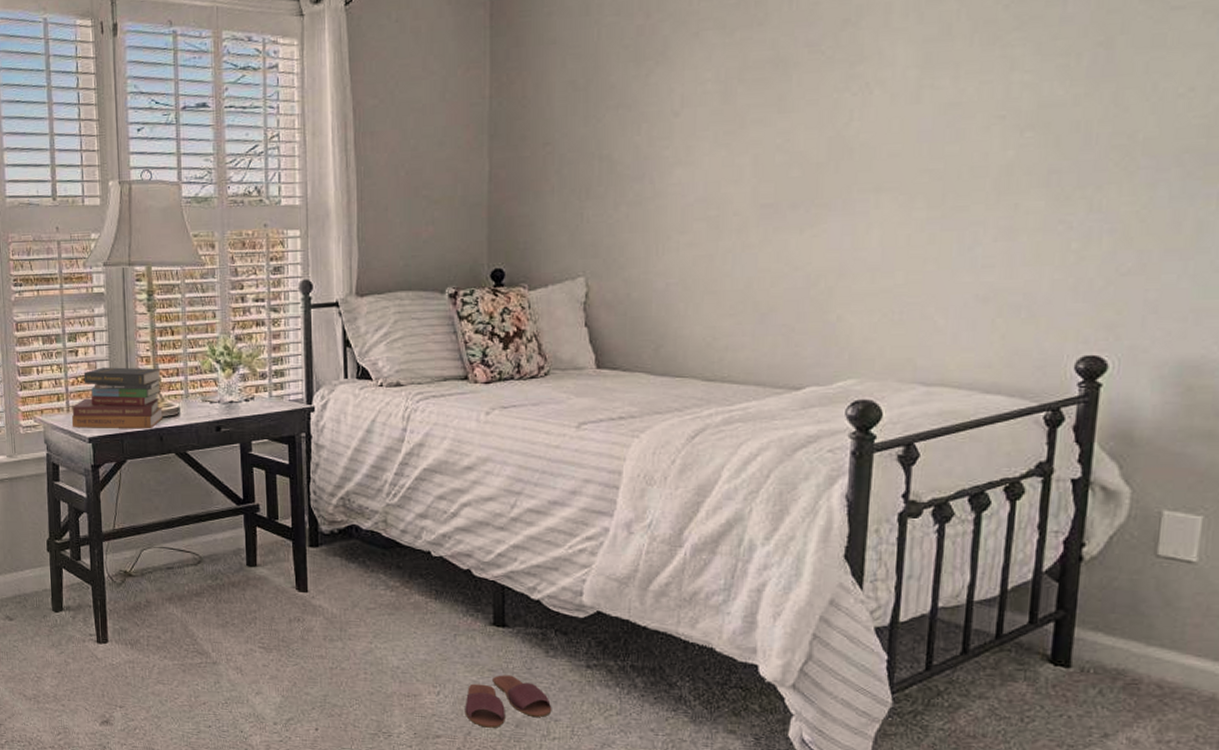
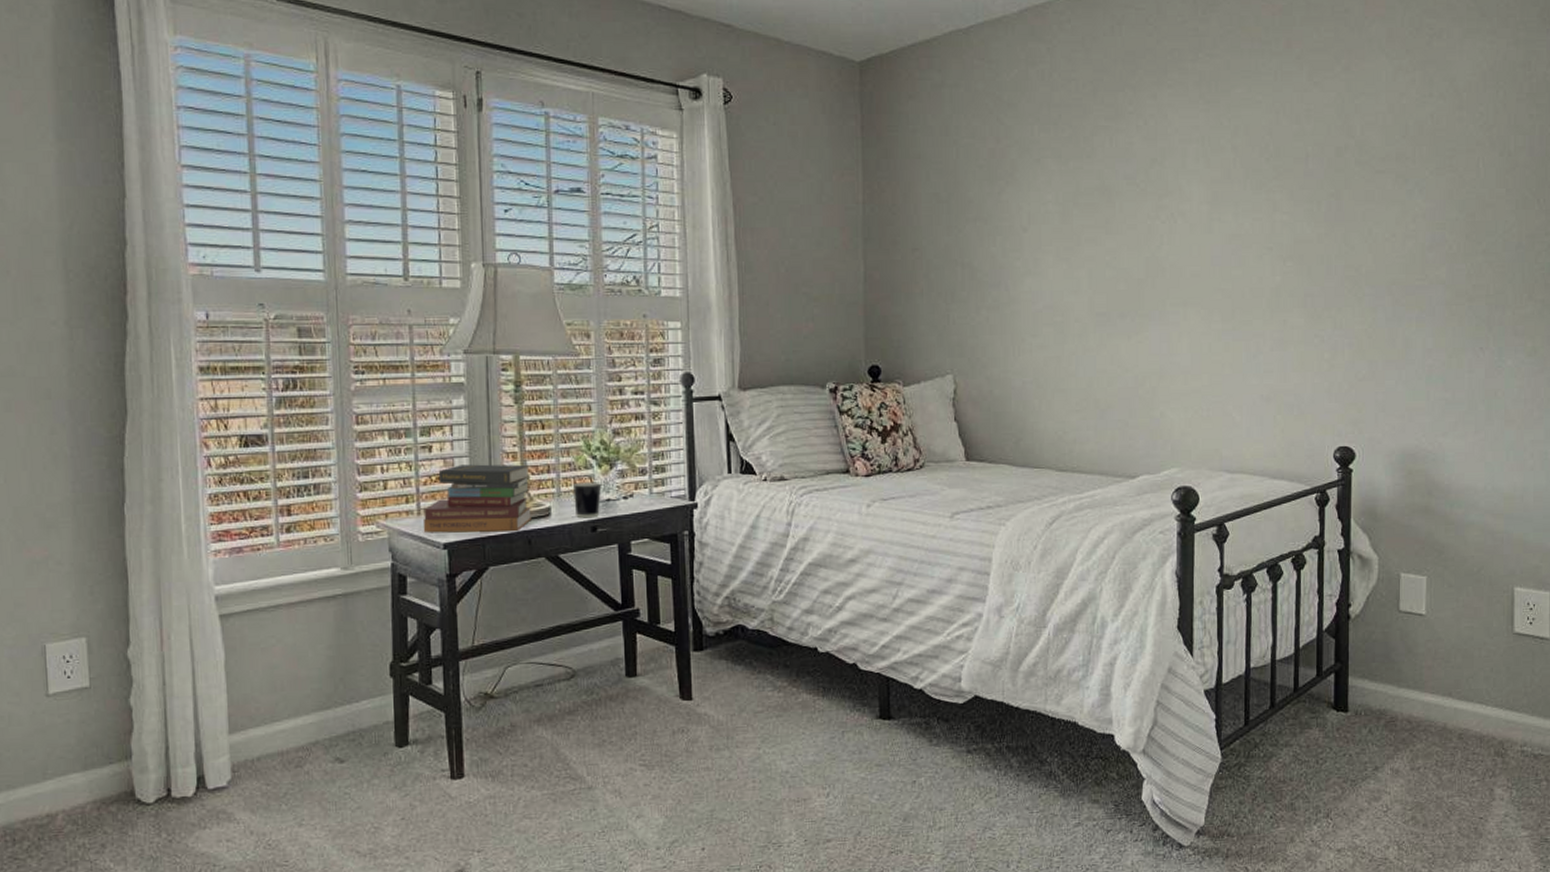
mug: none [200,385,225,417] -> present [573,482,602,517]
slippers: present [465,675,552,728] -> none [854,768,937,825]

